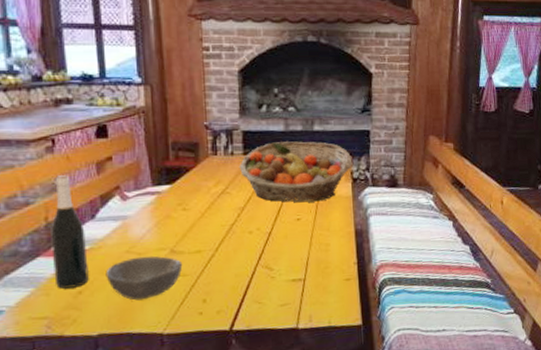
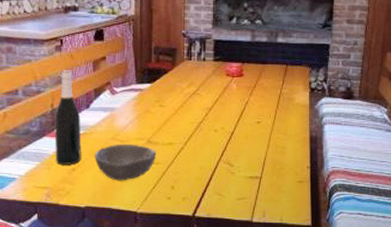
fruit basket: present [239,141,352,203] -> none [209,51,311,107]

